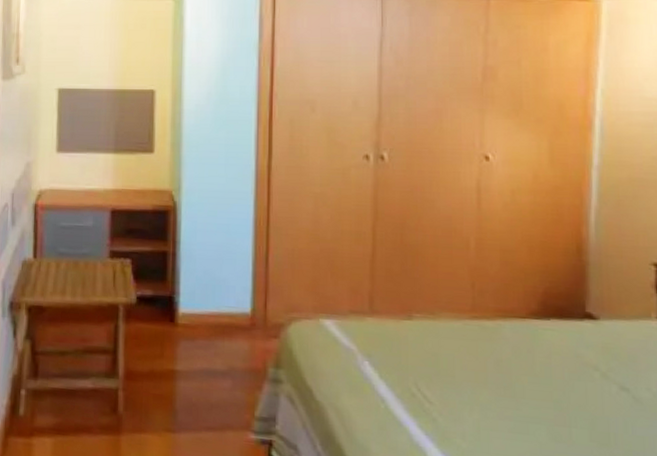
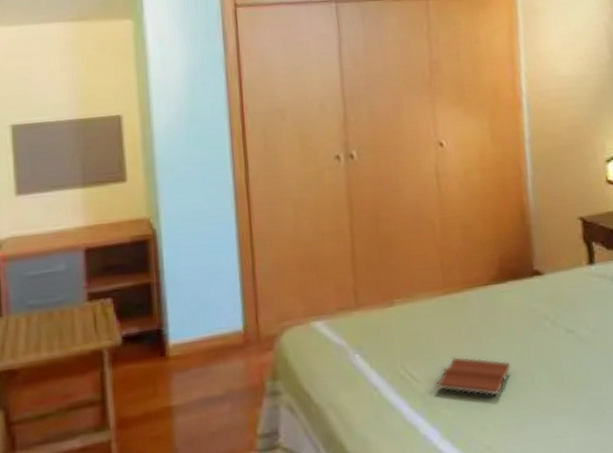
book: none [451,387,544,439] -> present [436,356,511,396]

